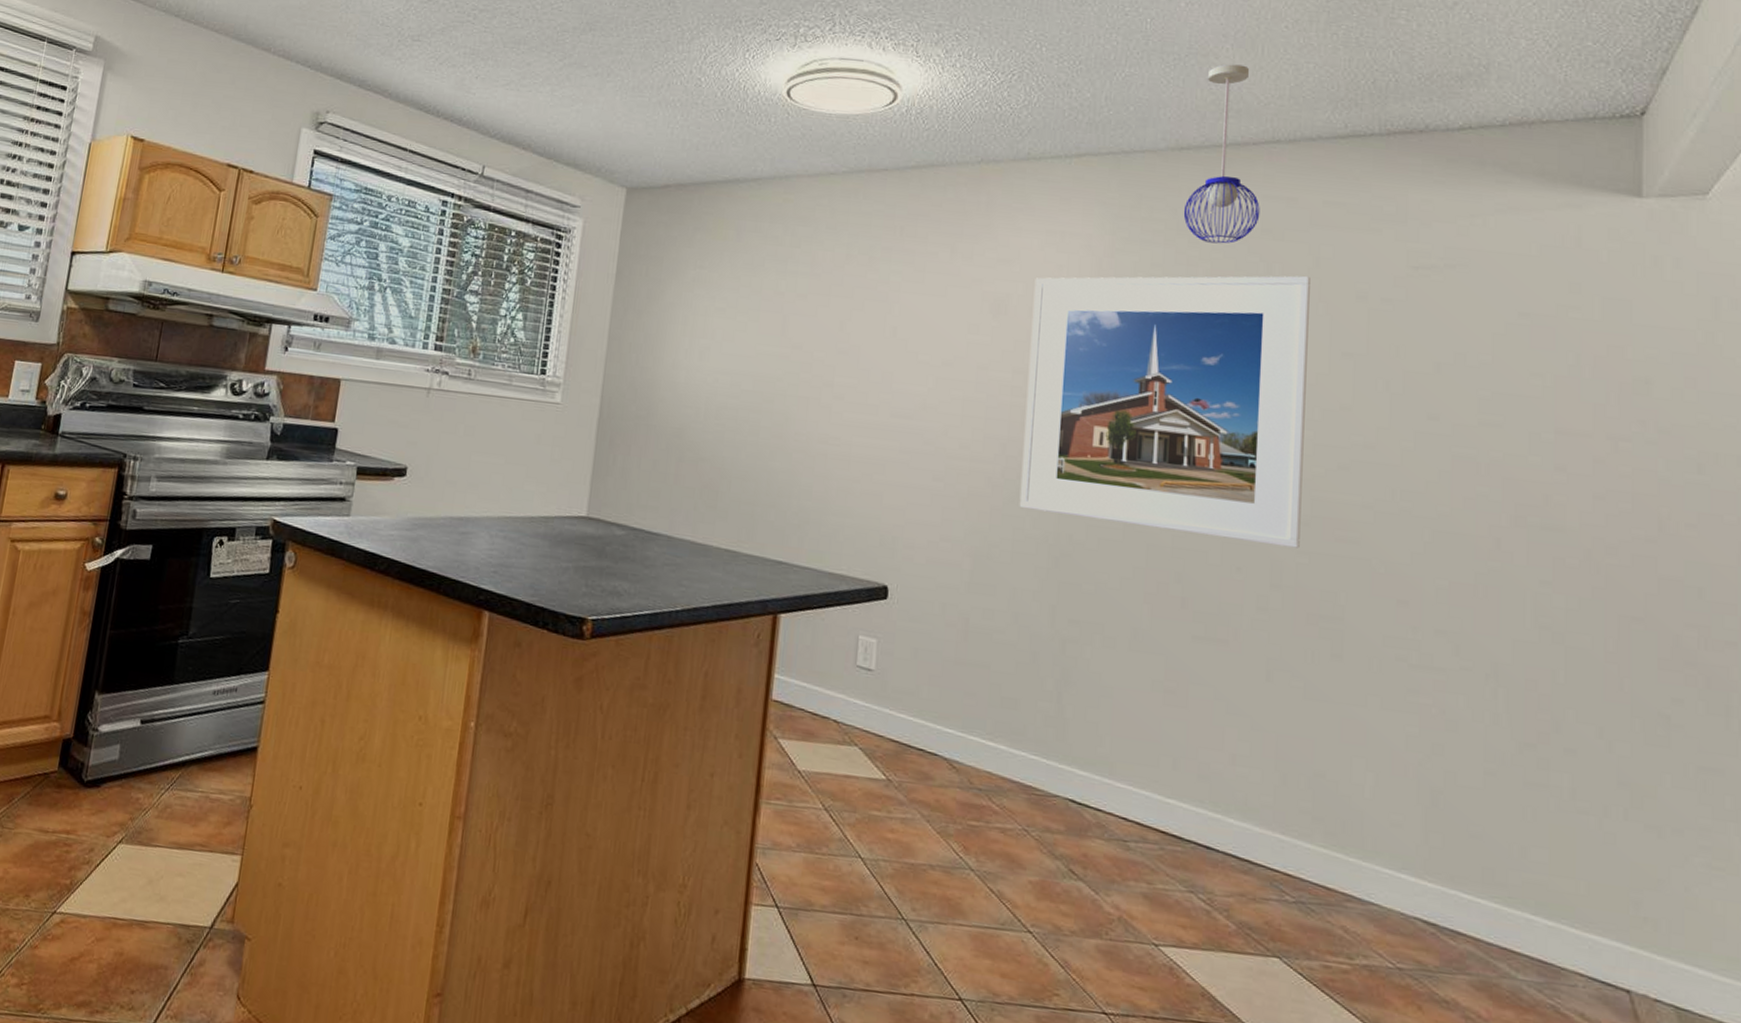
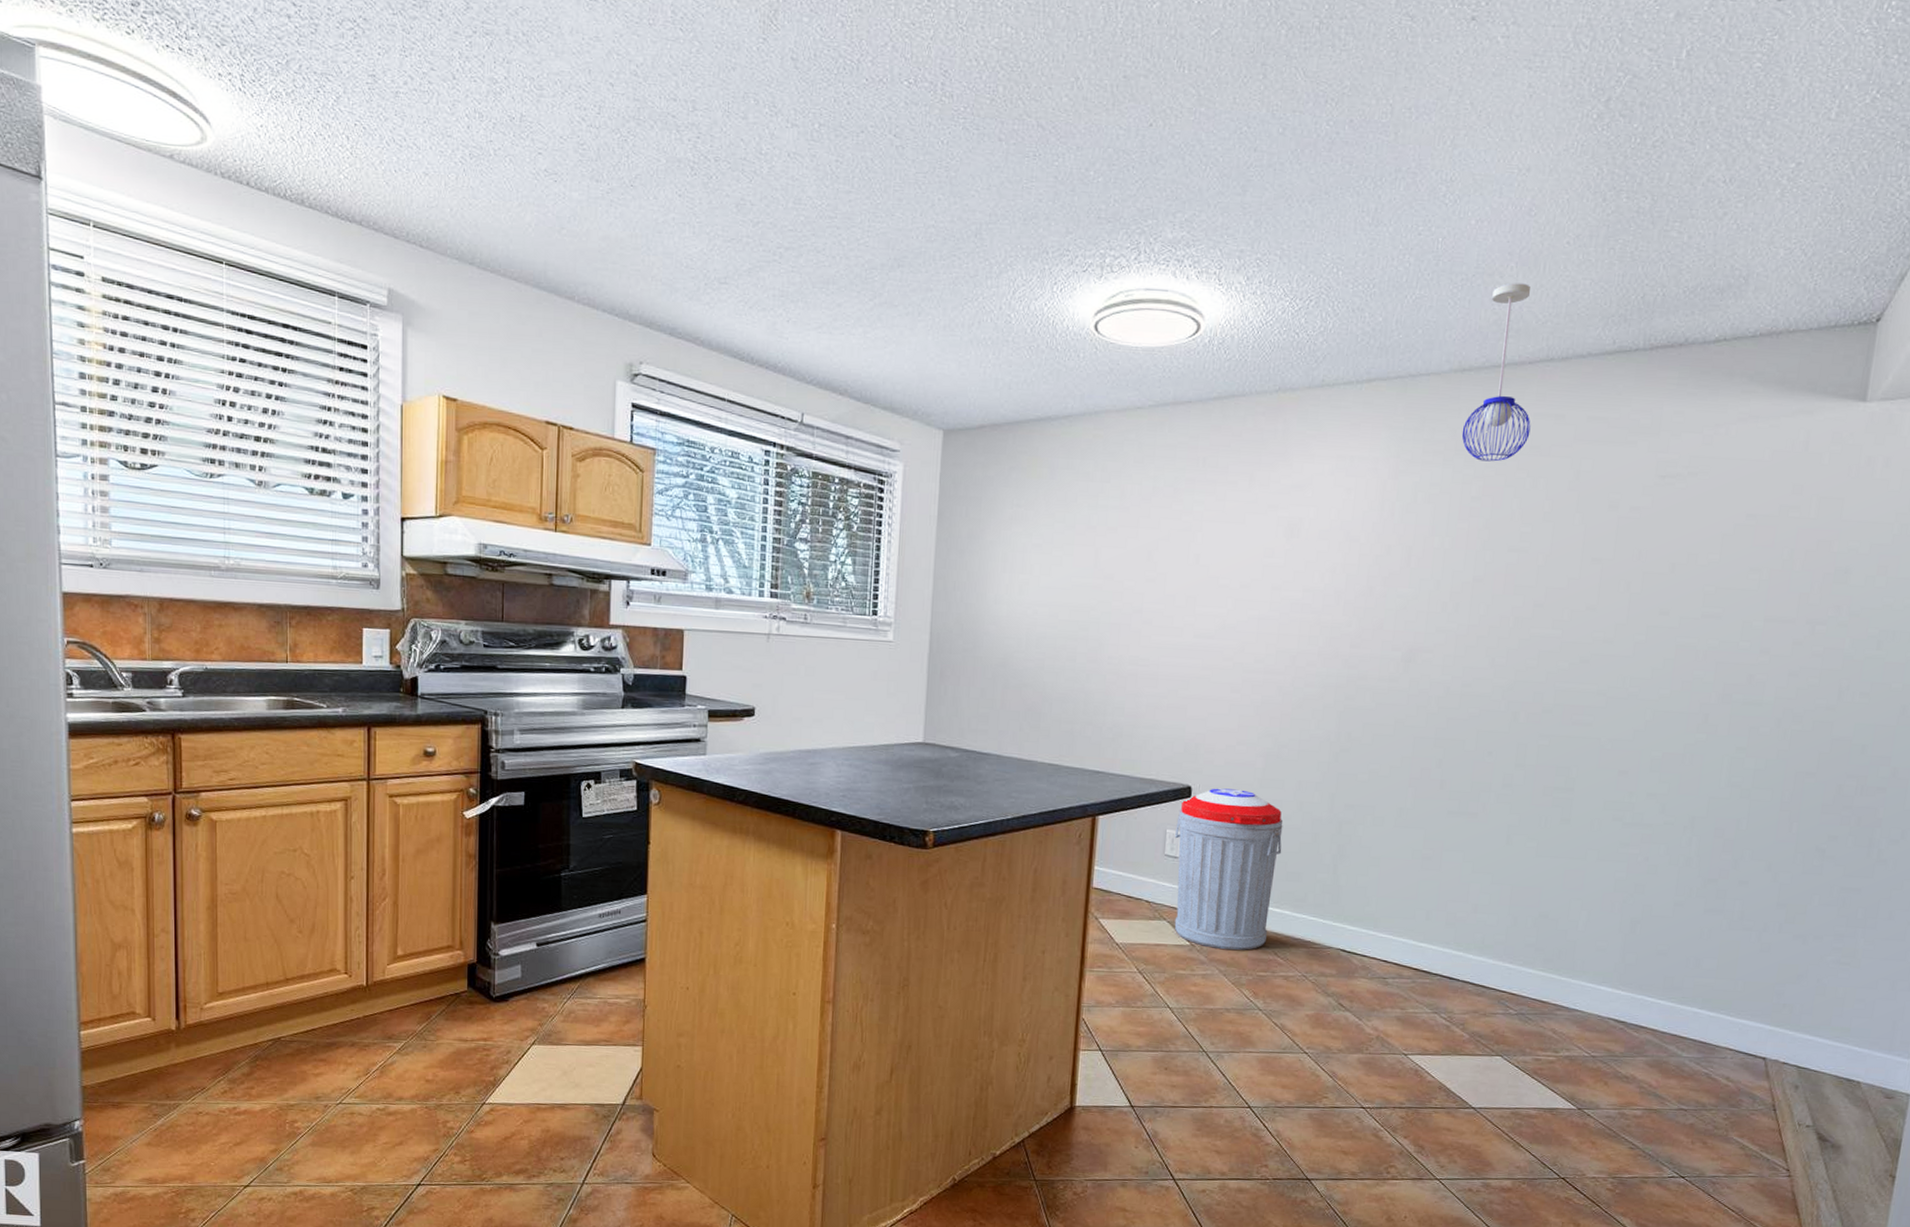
trash can: none [867,590,996,792] -> present [1174,788,1283,951]
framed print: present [1019,275,1310,549] -> none [1306,488,1570,733]

